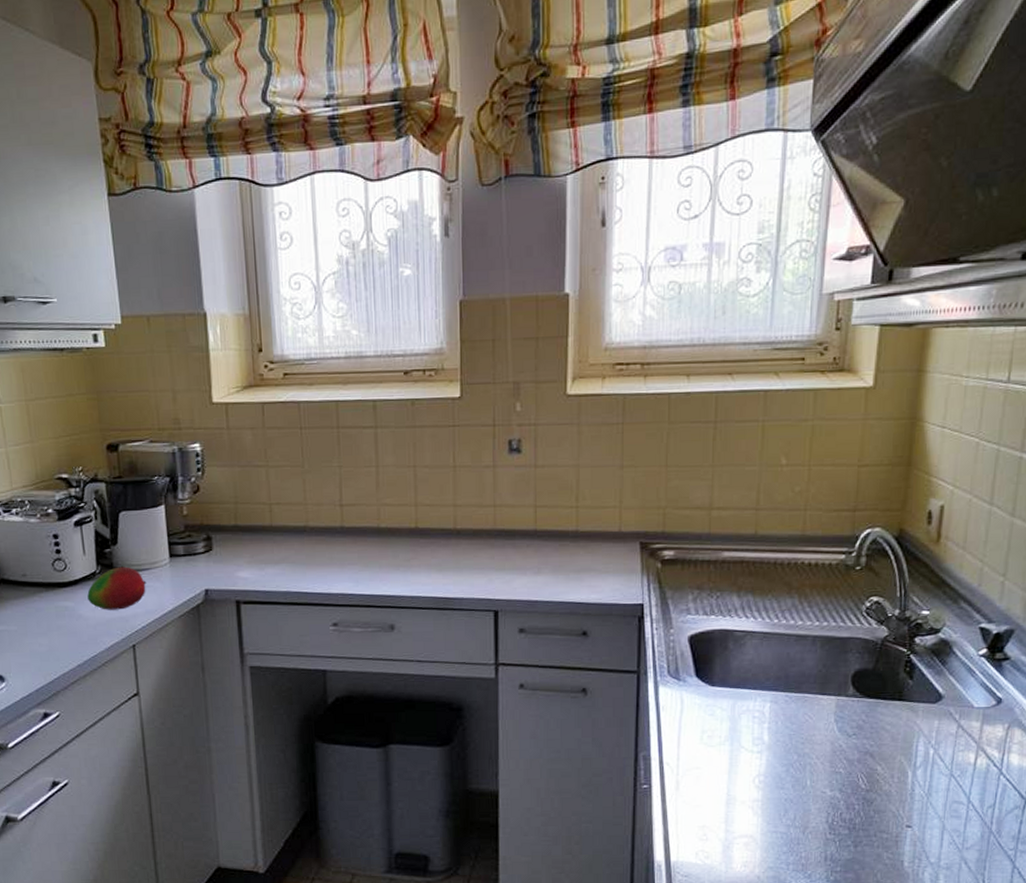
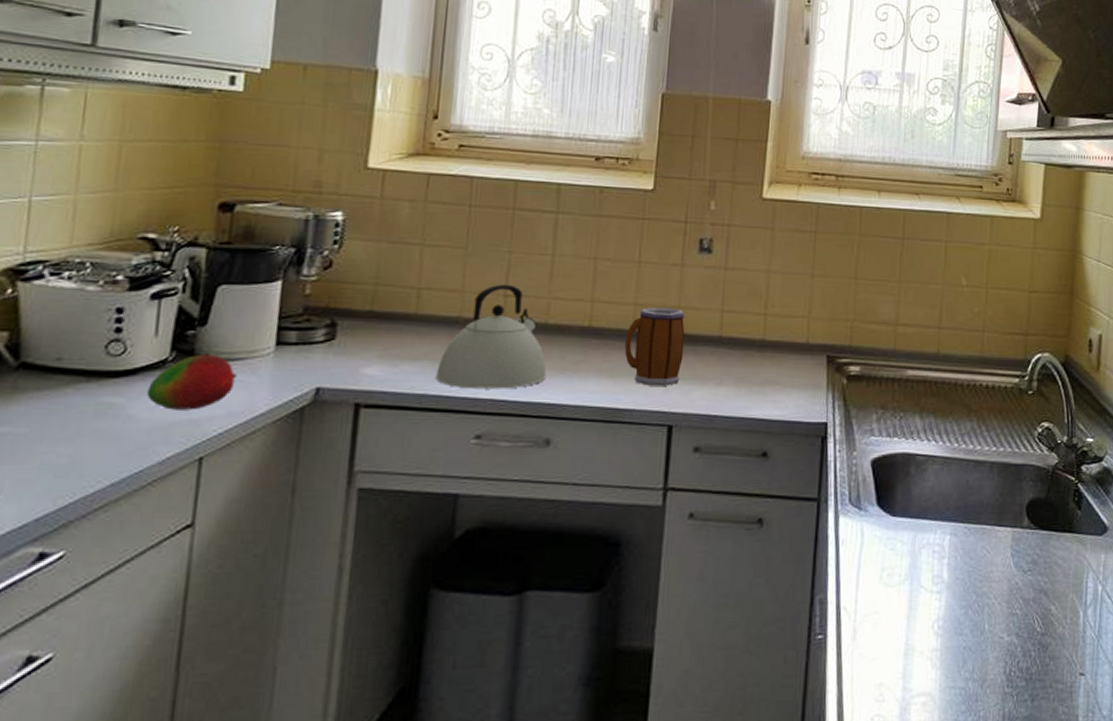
kettle: none [294,495,384,586] -> present [436,284,547,389]
mug: none [449,507,503,577] -> present [624,307,685,386]

